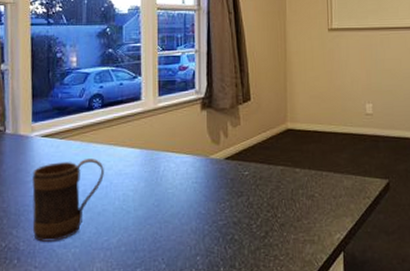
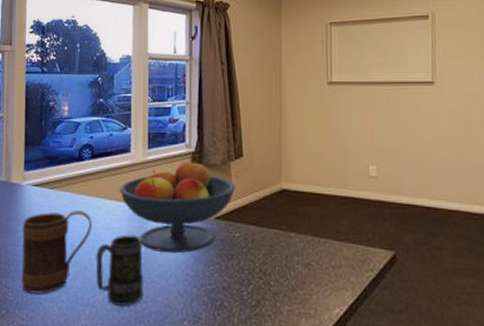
mug: none [109,179,157,247] -> present [95,235,144,306]
fruit bowl: none [132,105,244,194] -> present [120,160,236,254]

